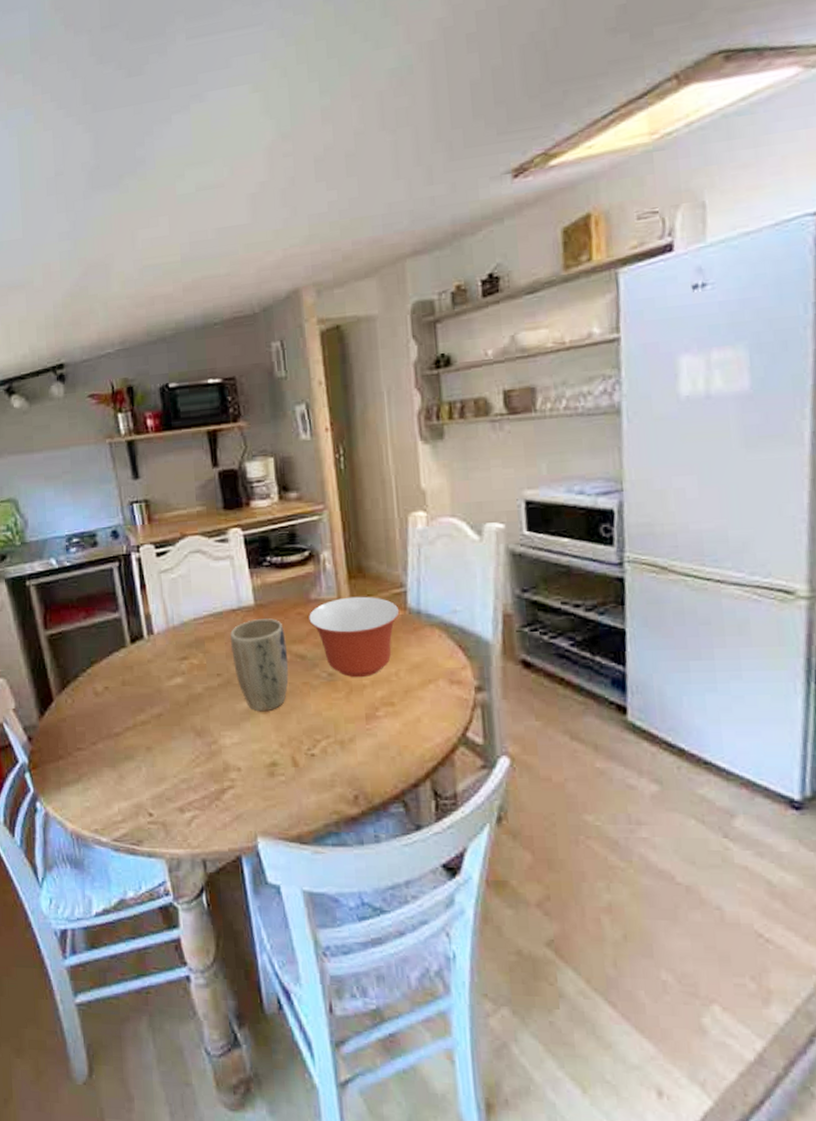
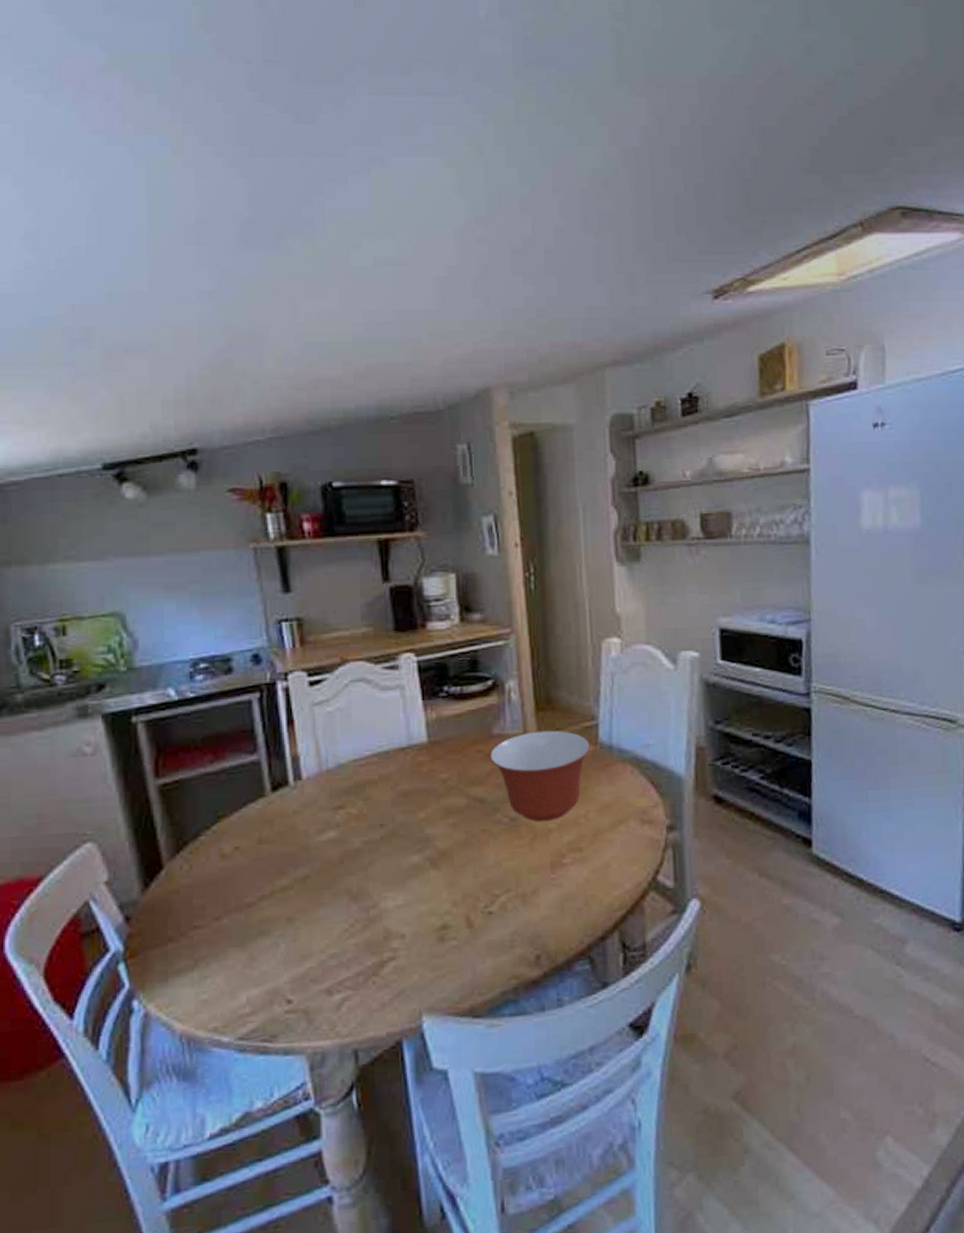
plant pot: present [230,618,289,712] -> none [397,757,466,867]

